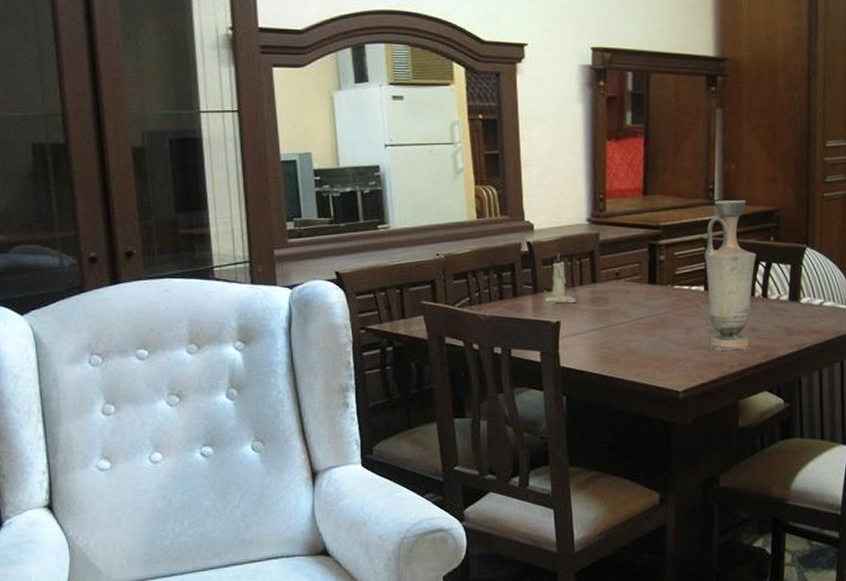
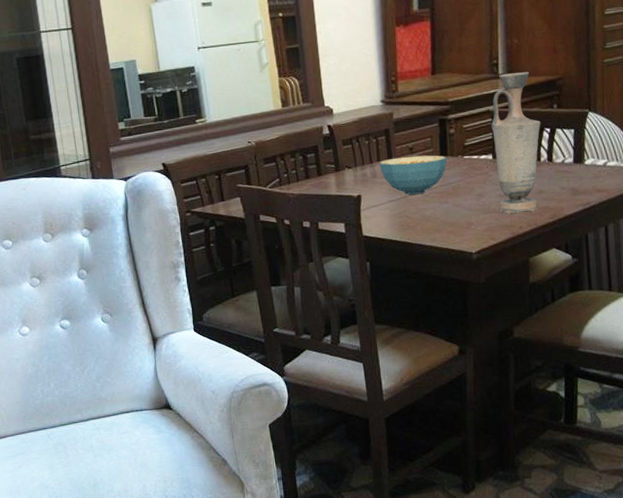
candle: present [545,252,576,304] -> none [346,132,374,179]
cereal bowl: none [581,282,656,324] -> present [379,155,447,195]

